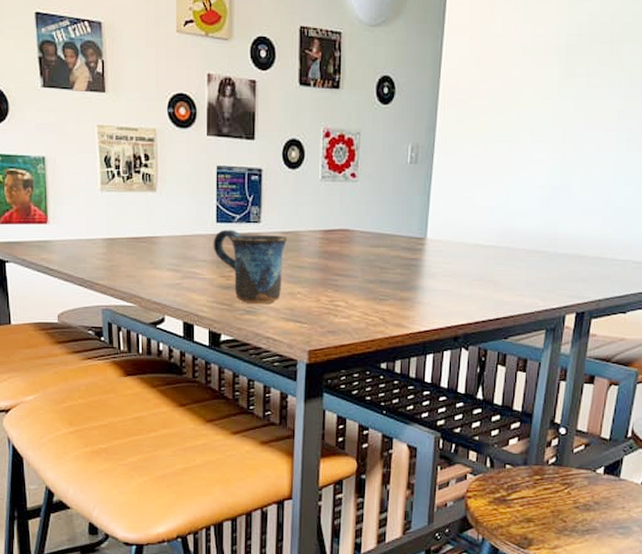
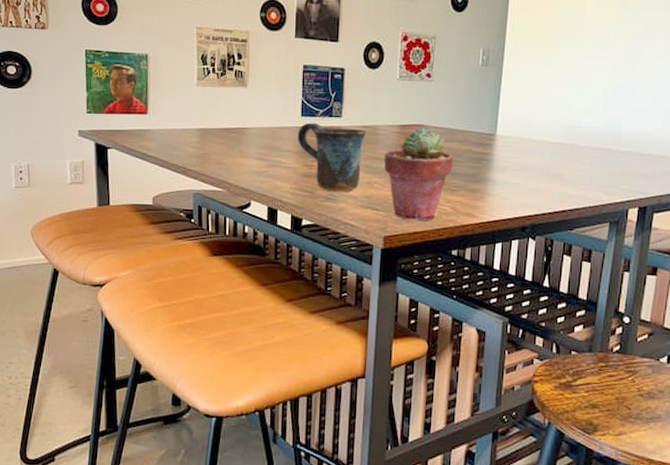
potted succulent: none [307,232,381,333] -> present [384,127,453,221]

